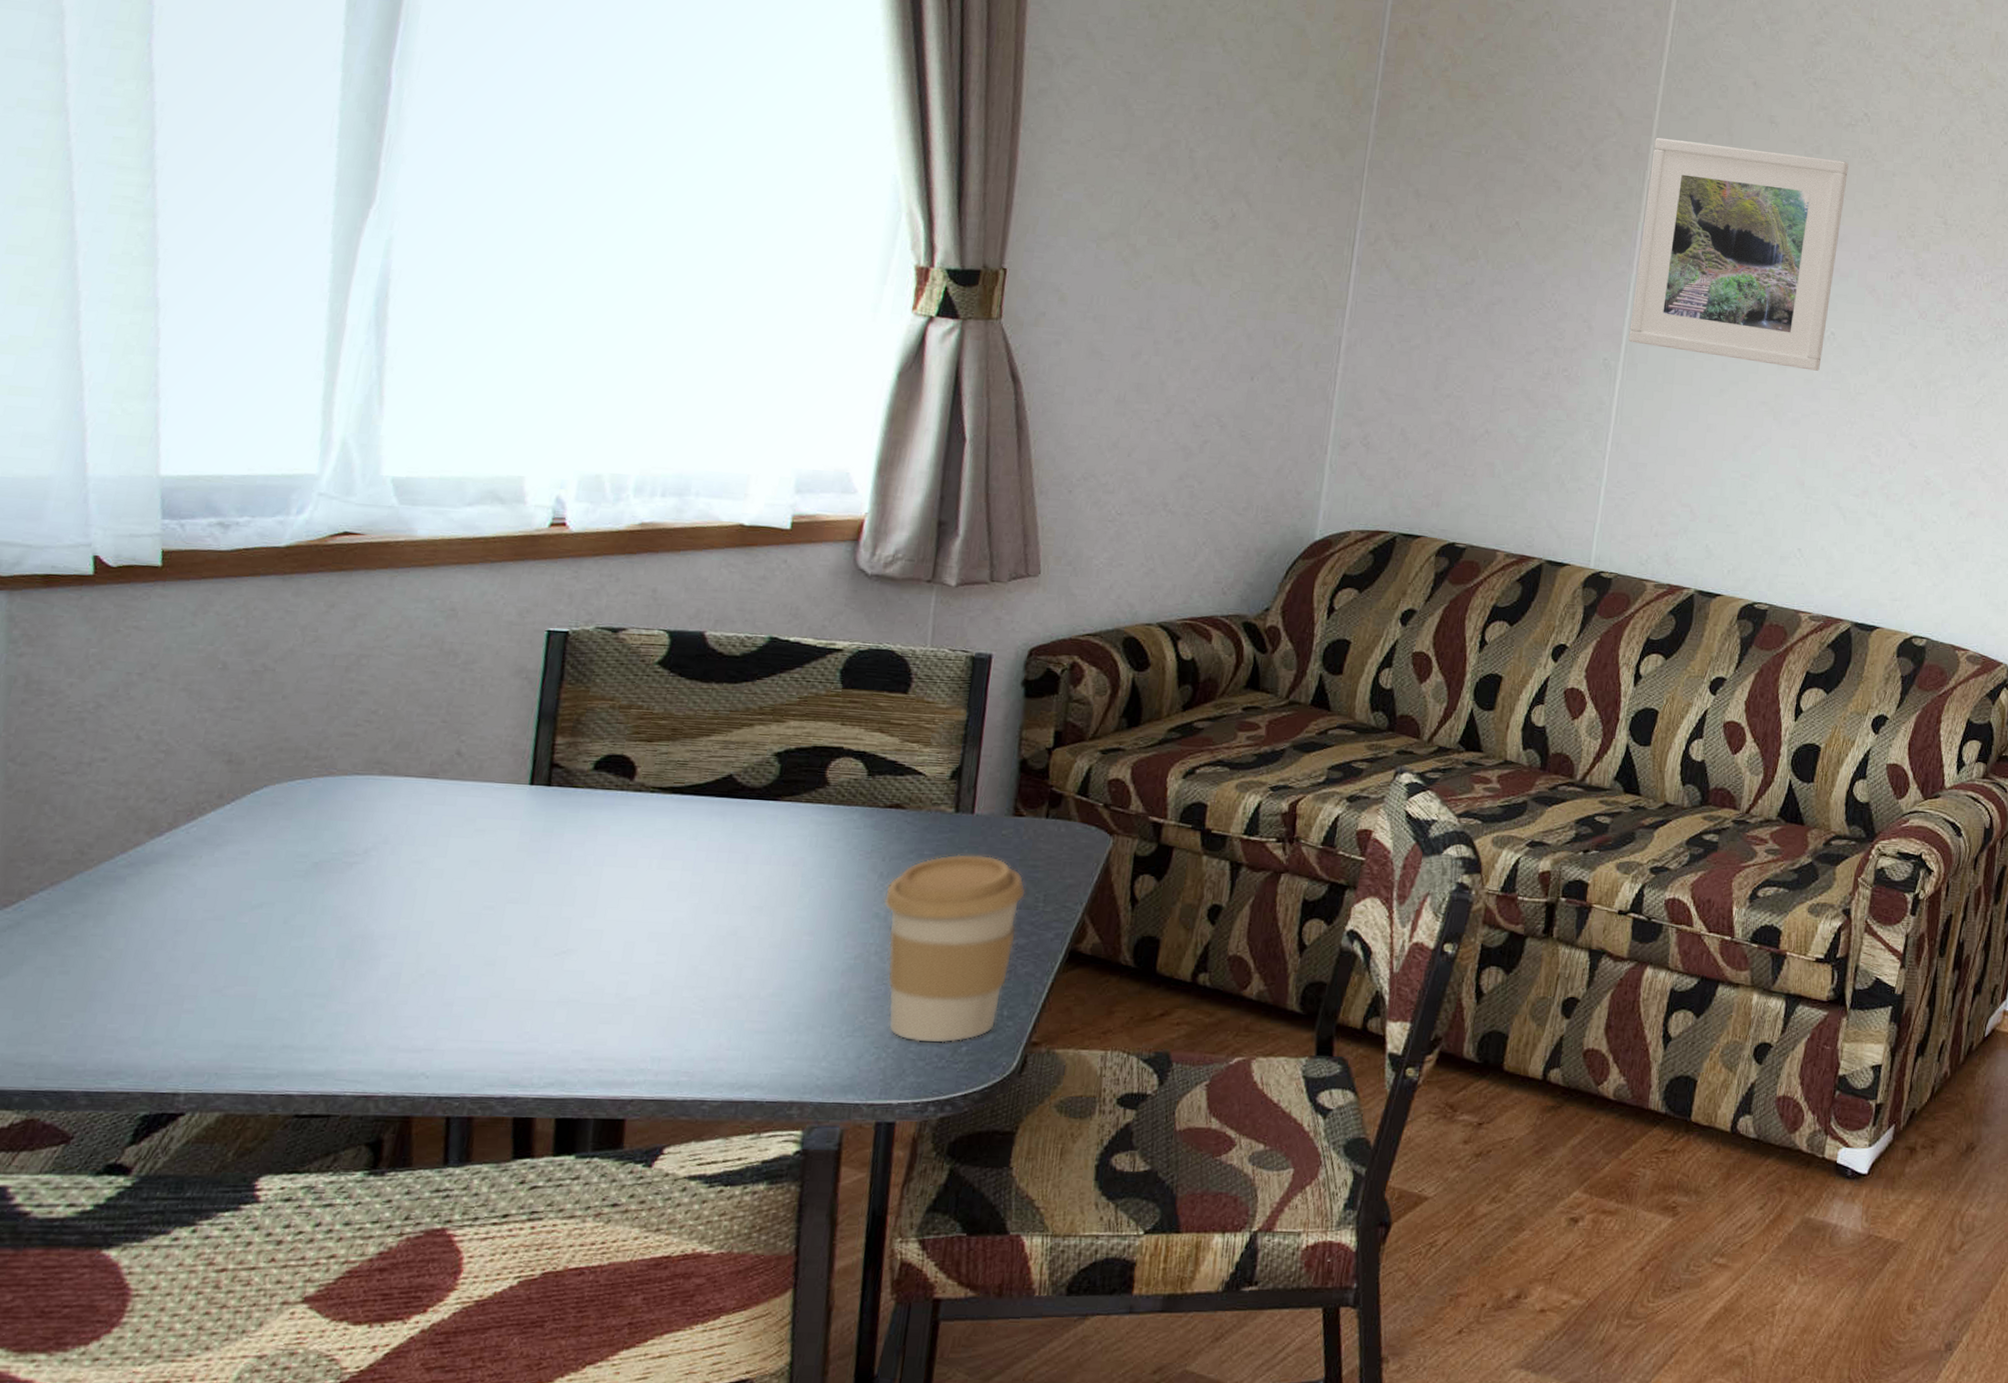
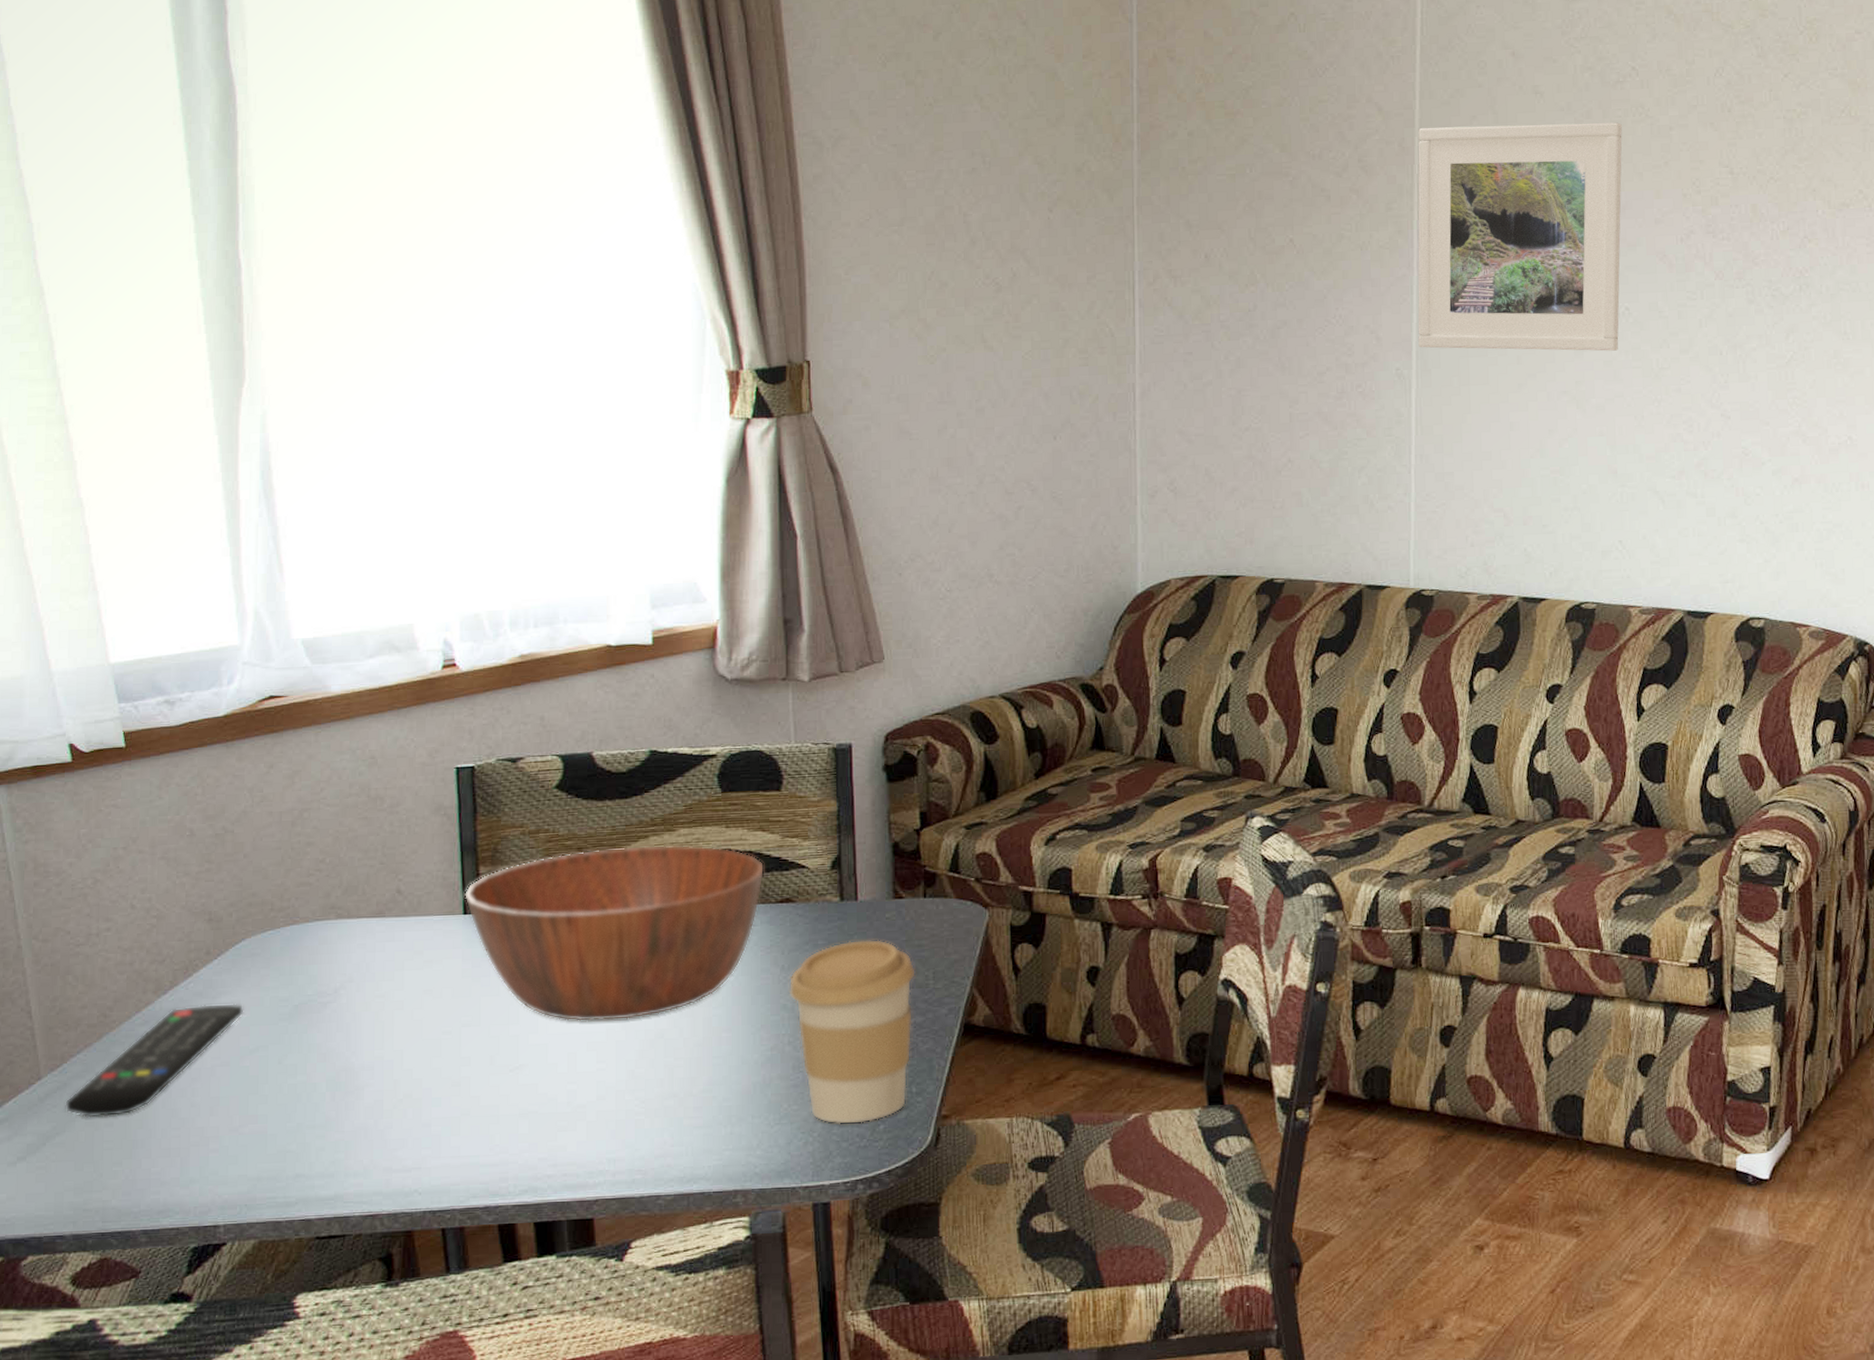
remote control: none [13,851,253,964] -> present [65,1003,244,1118]
bowl: none [533,731,878,913] -> present [463,844,765,1022]

